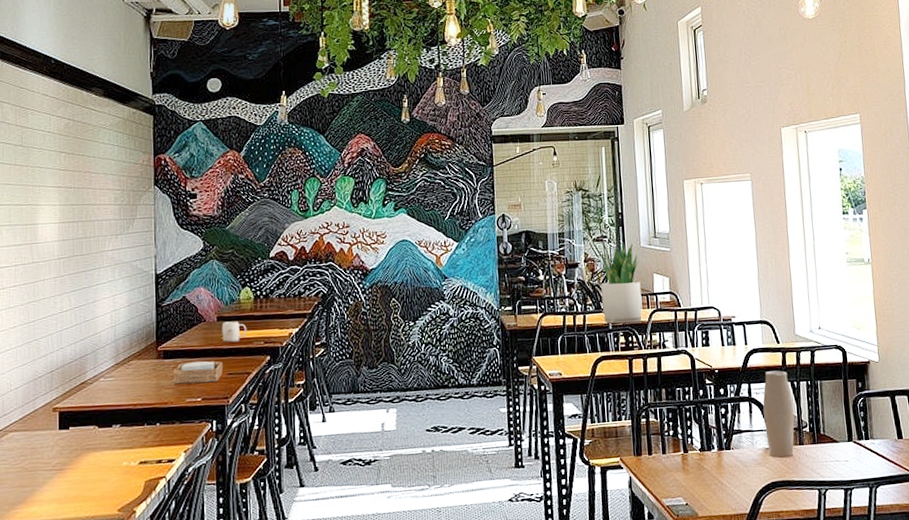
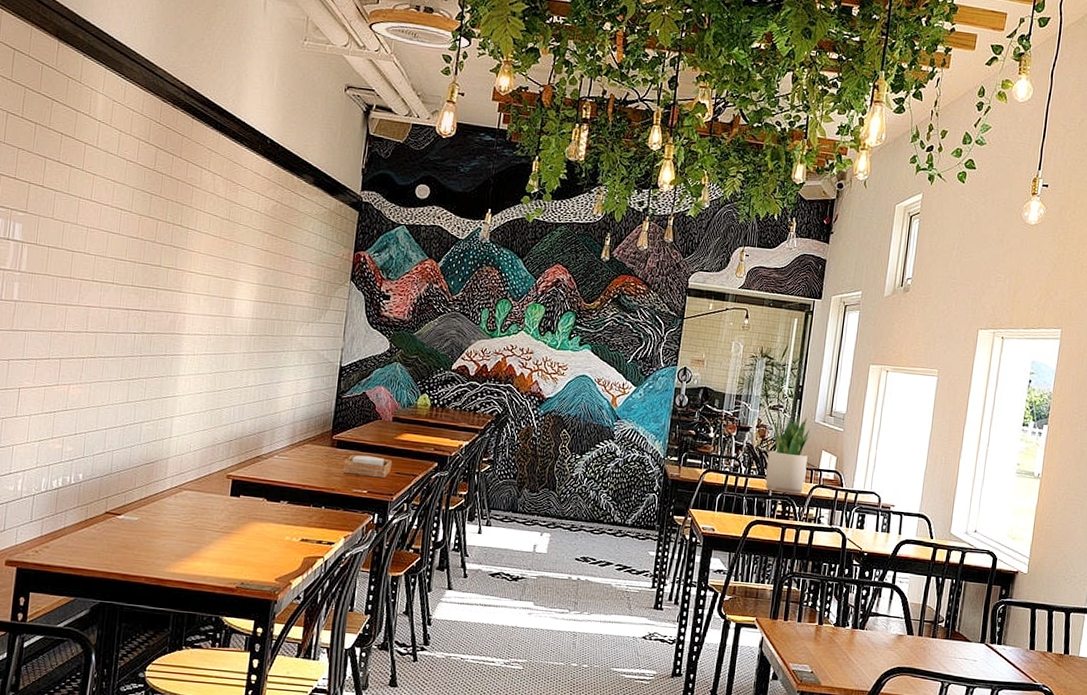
mug: present [222,321,247,343] -> none [395,423,420,445]
vase: present [763,370,795,459] -> none [900,563,935,648]

